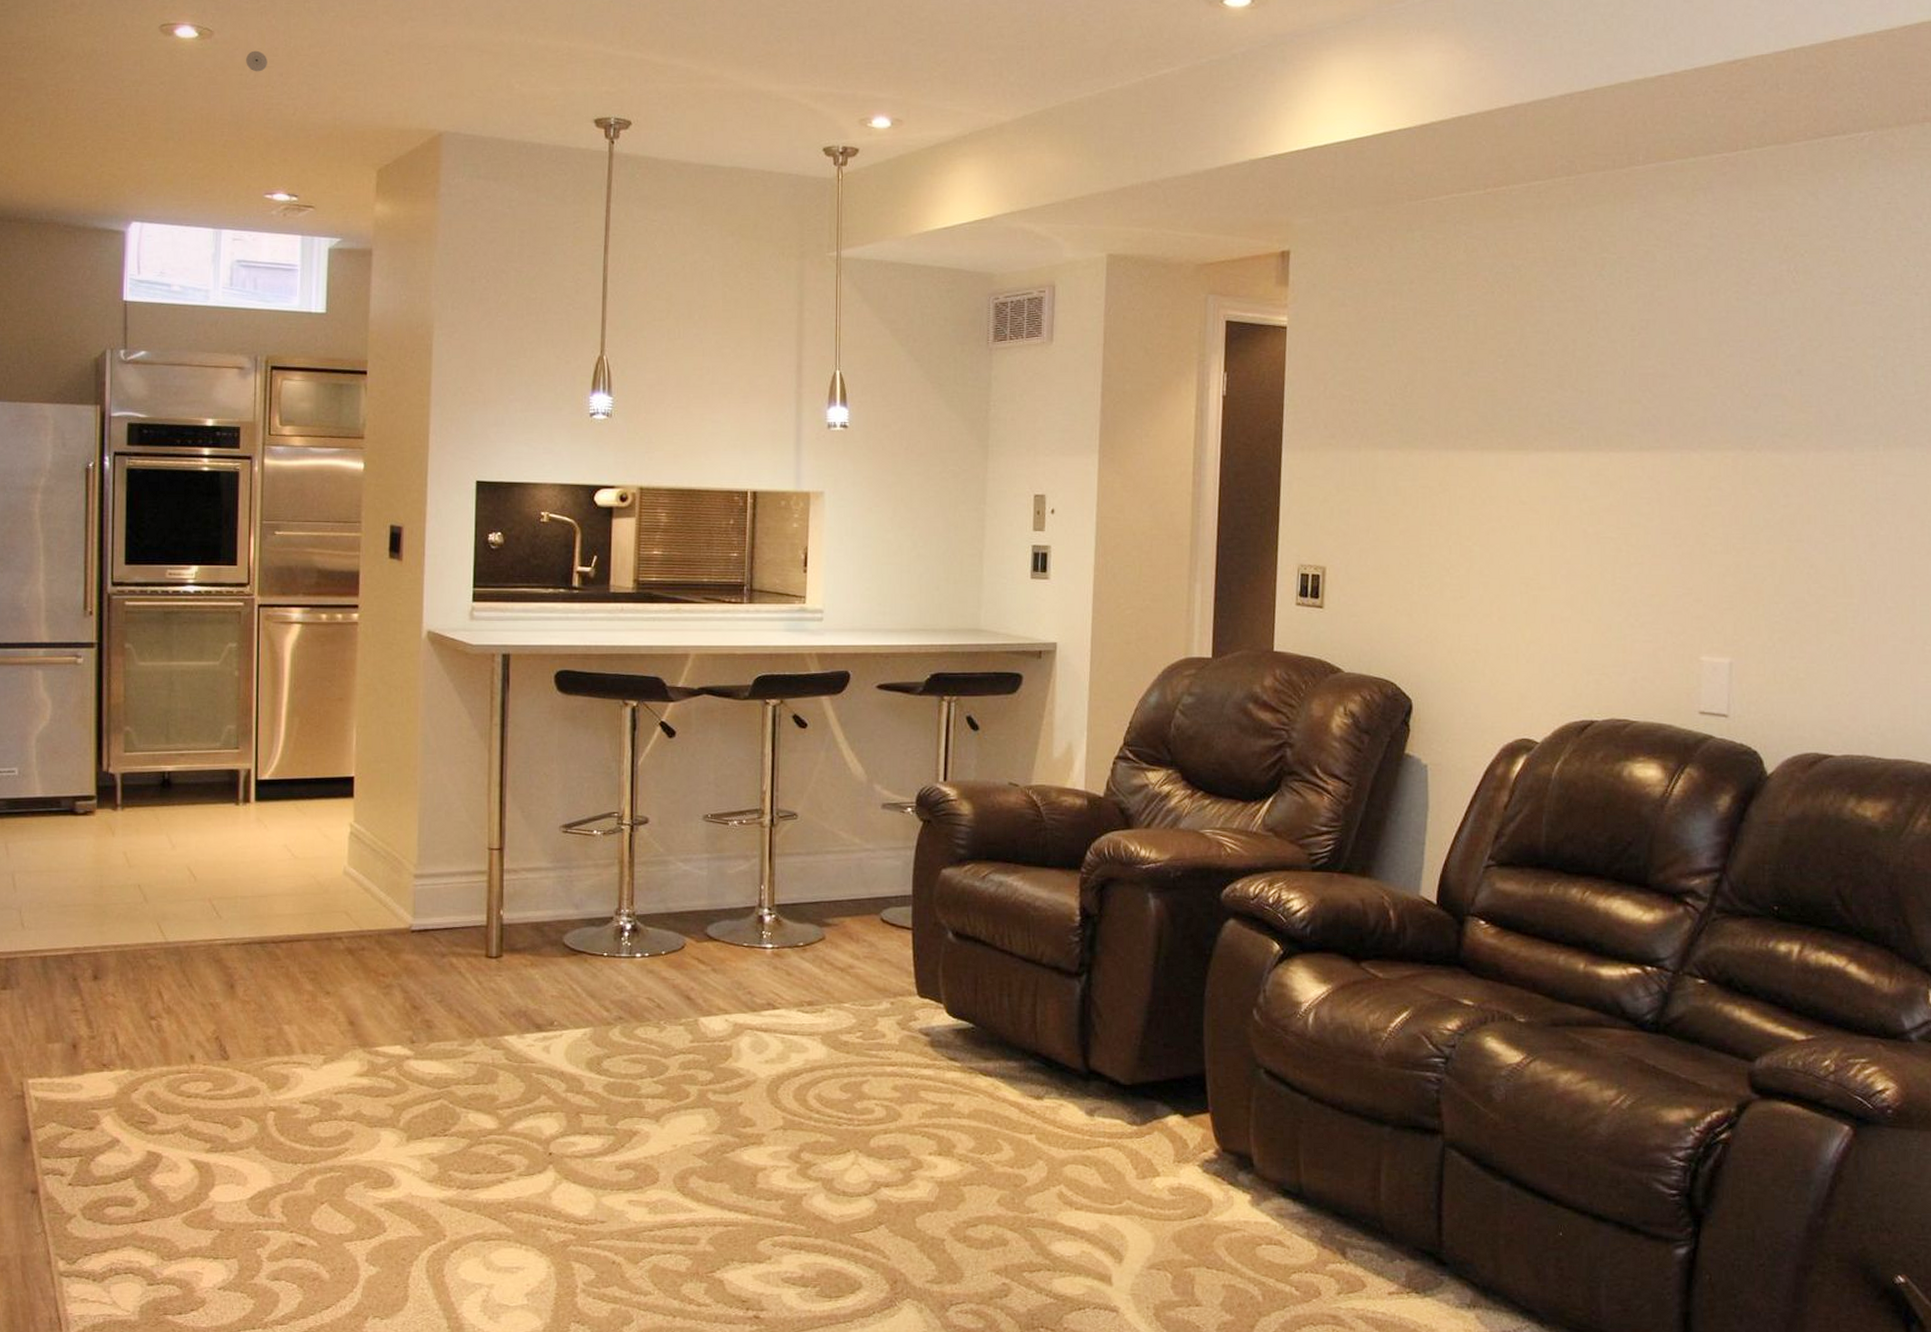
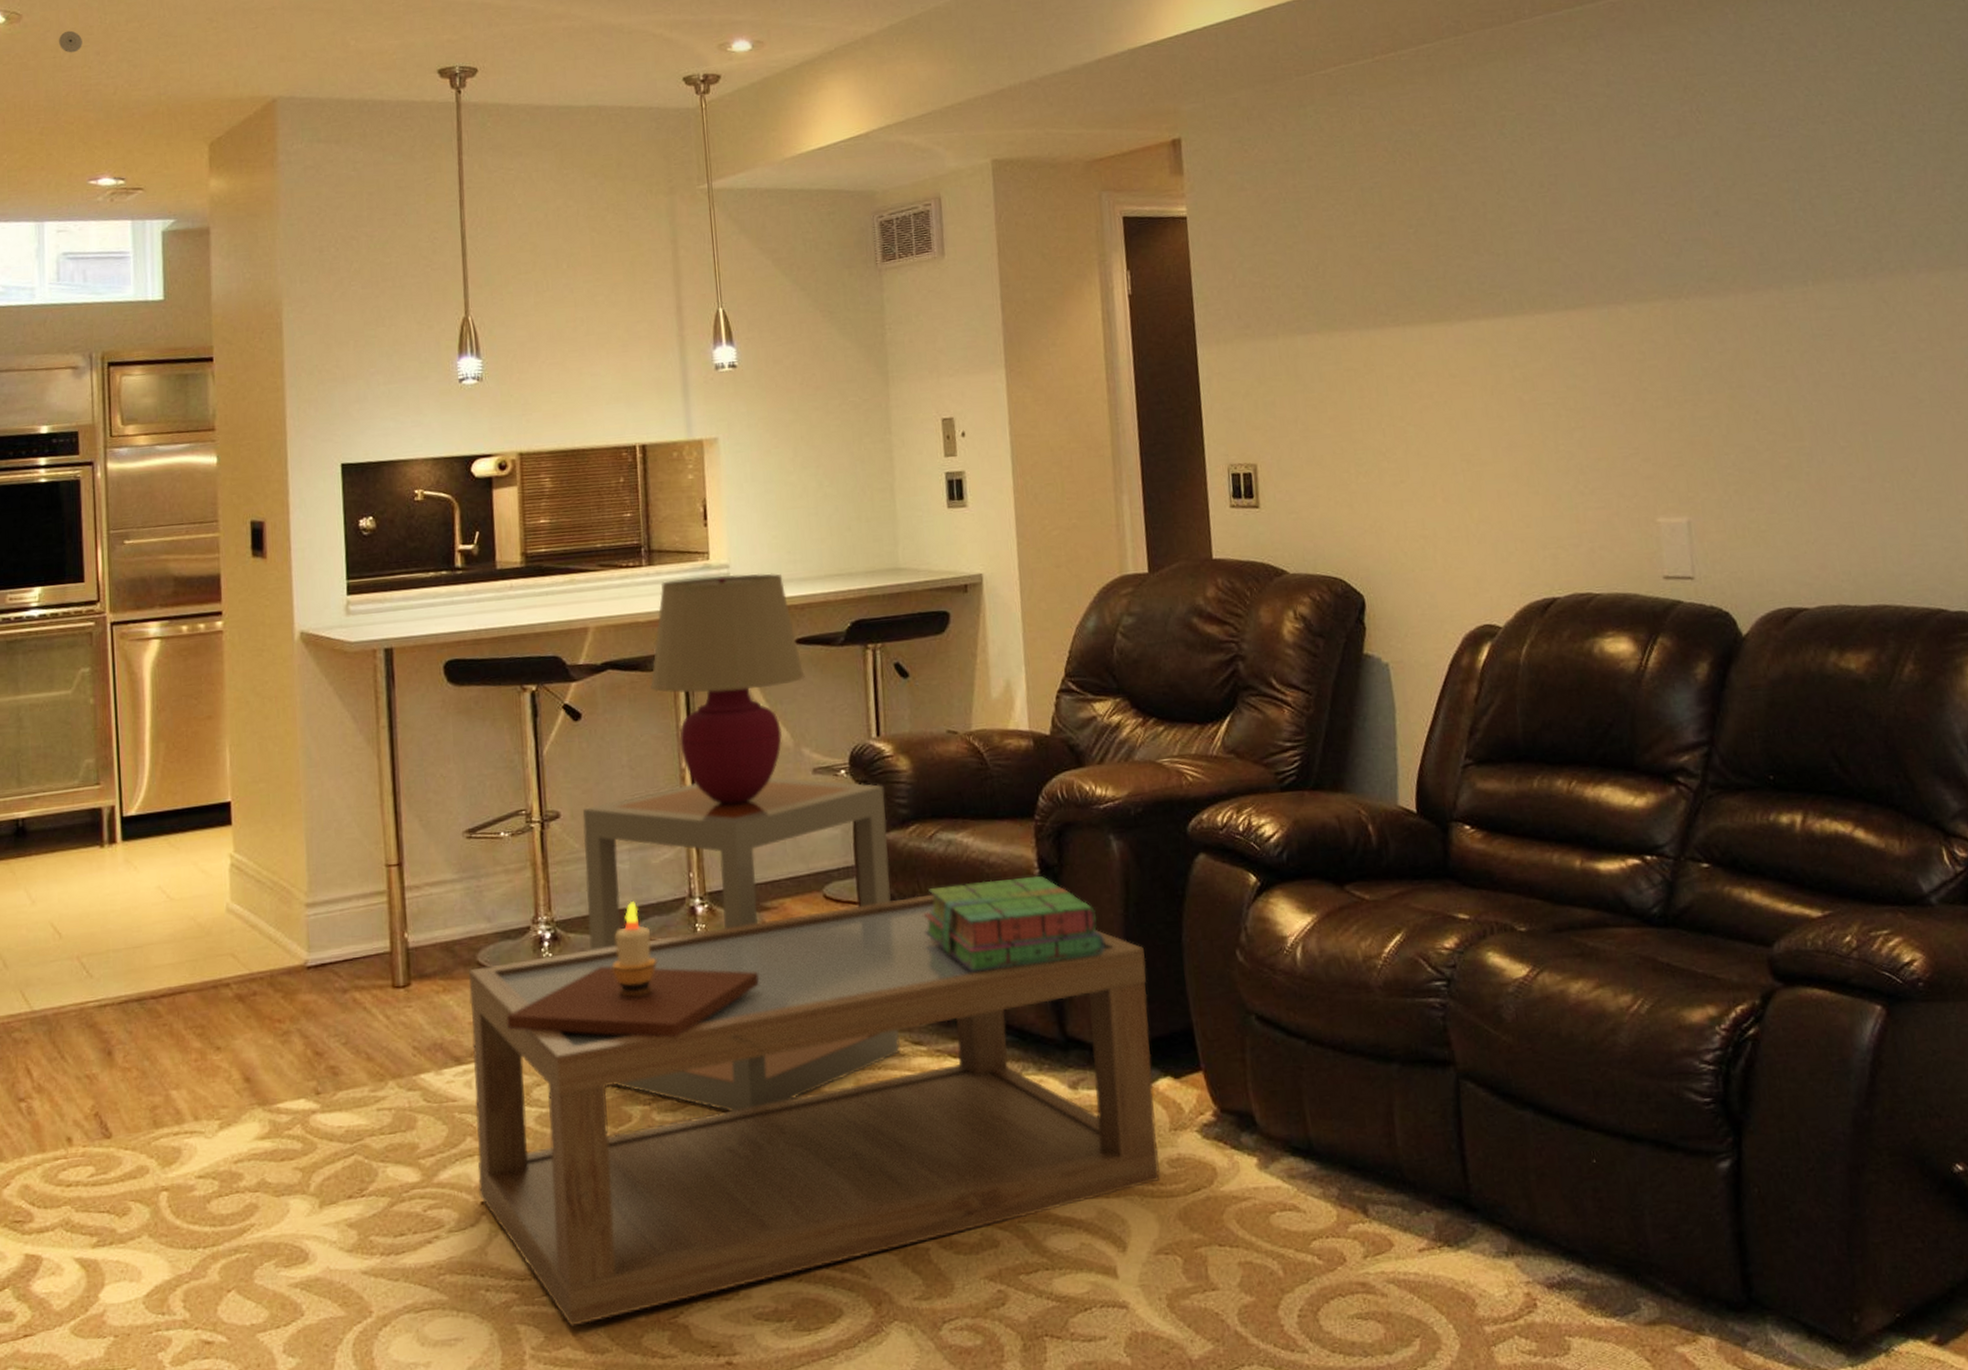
coffee table: none [548,928,1170,1269] -> present [468,894,1160,1327]
candle: none [585,905,815,1029] -> present [507,901,759,1038]
side table: none [664,805,946,1100] -> present [582,776,901,1112]
table lamp: none [741,619,883,828] -> present [650,573,805,805]
stack of books: none [970,921,1134,1002] -> present [923,875,1106,971]

